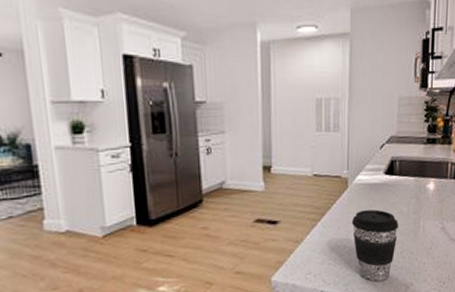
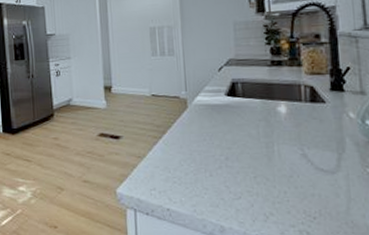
coffee cup: present [351,209,398,282] -> none [194,130,248,206]

